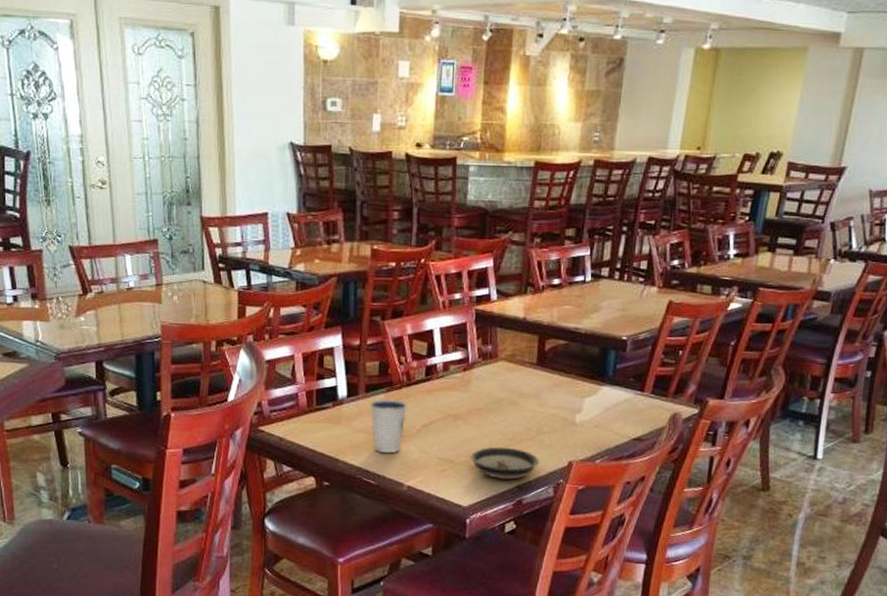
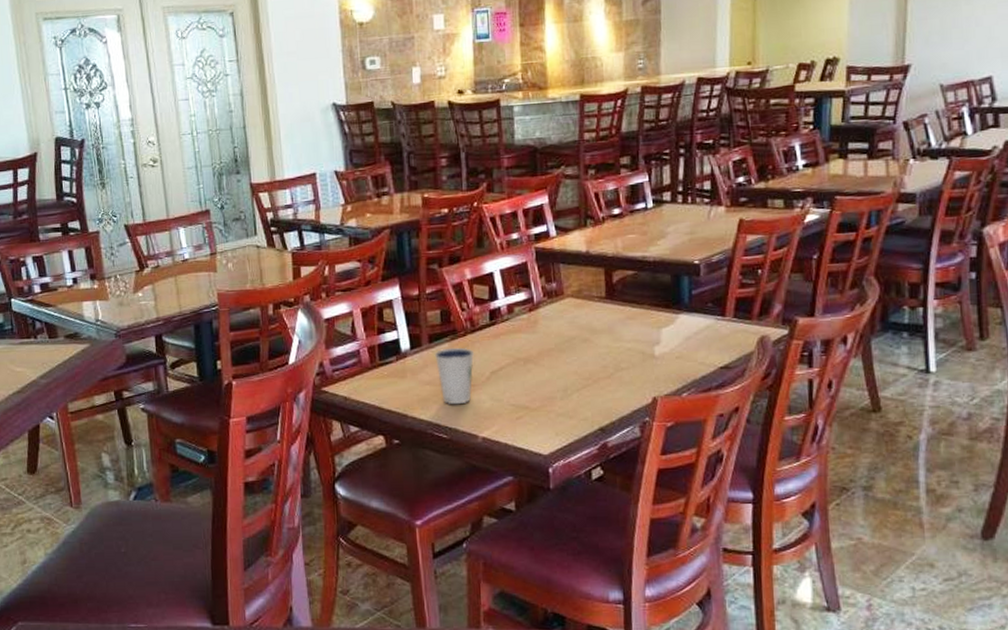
saucer: present [470,447,540,480] -> none [546,387,622,422]

